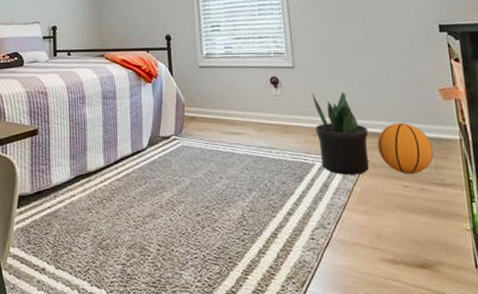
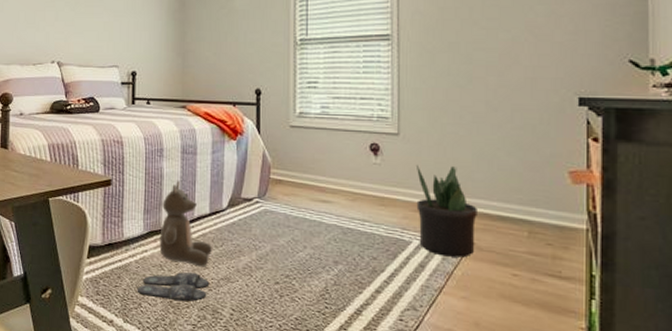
slippers: none [67,212,136,241] -> present [137,272,210,301]
stuffed bear: none [86,124,136,205] -> present [159,180,212,266]
basketball: present [377,122,434,174] -> none [487,204,552,262]

